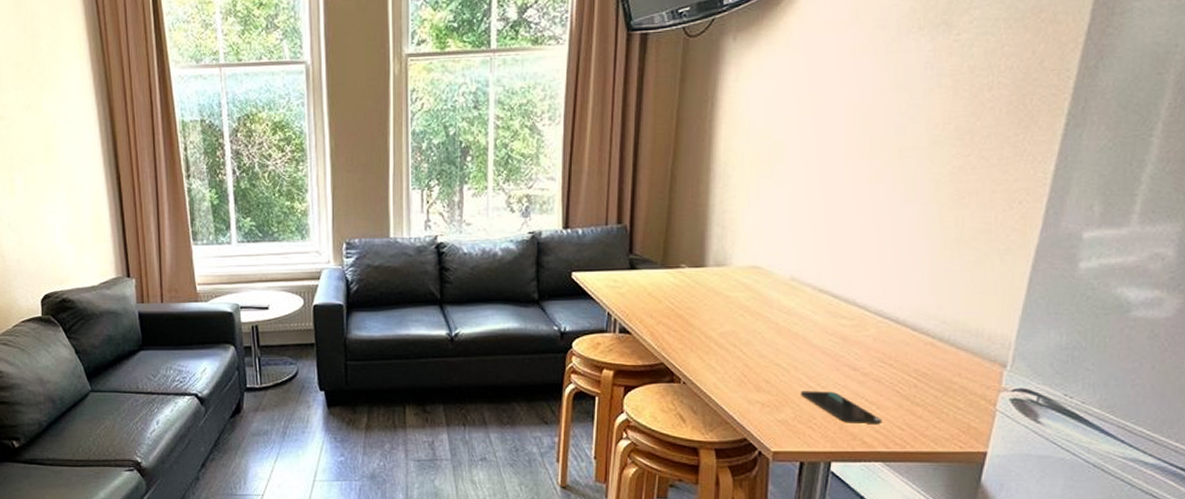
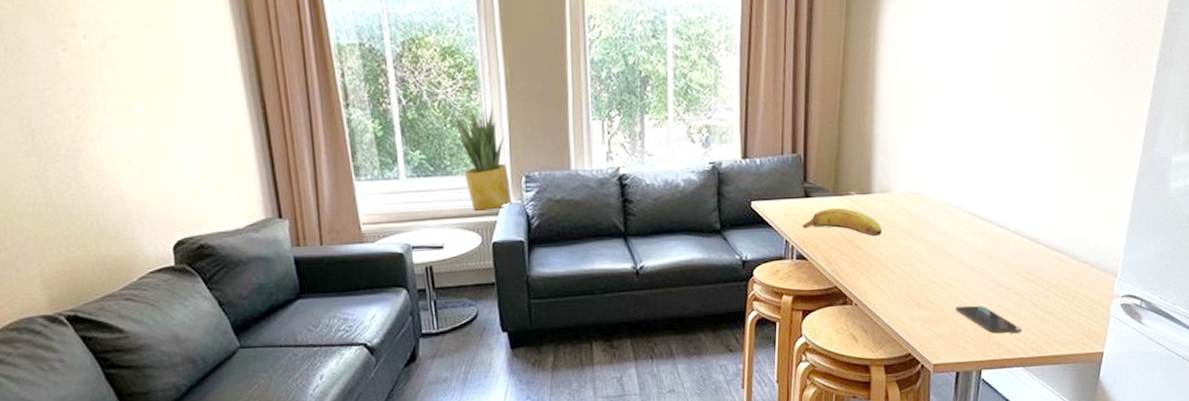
planter: none [280,176,332,276] -> present [452,106,511,212]
fruit: none [626,281,717,312] -> present [802,208,883,237]

